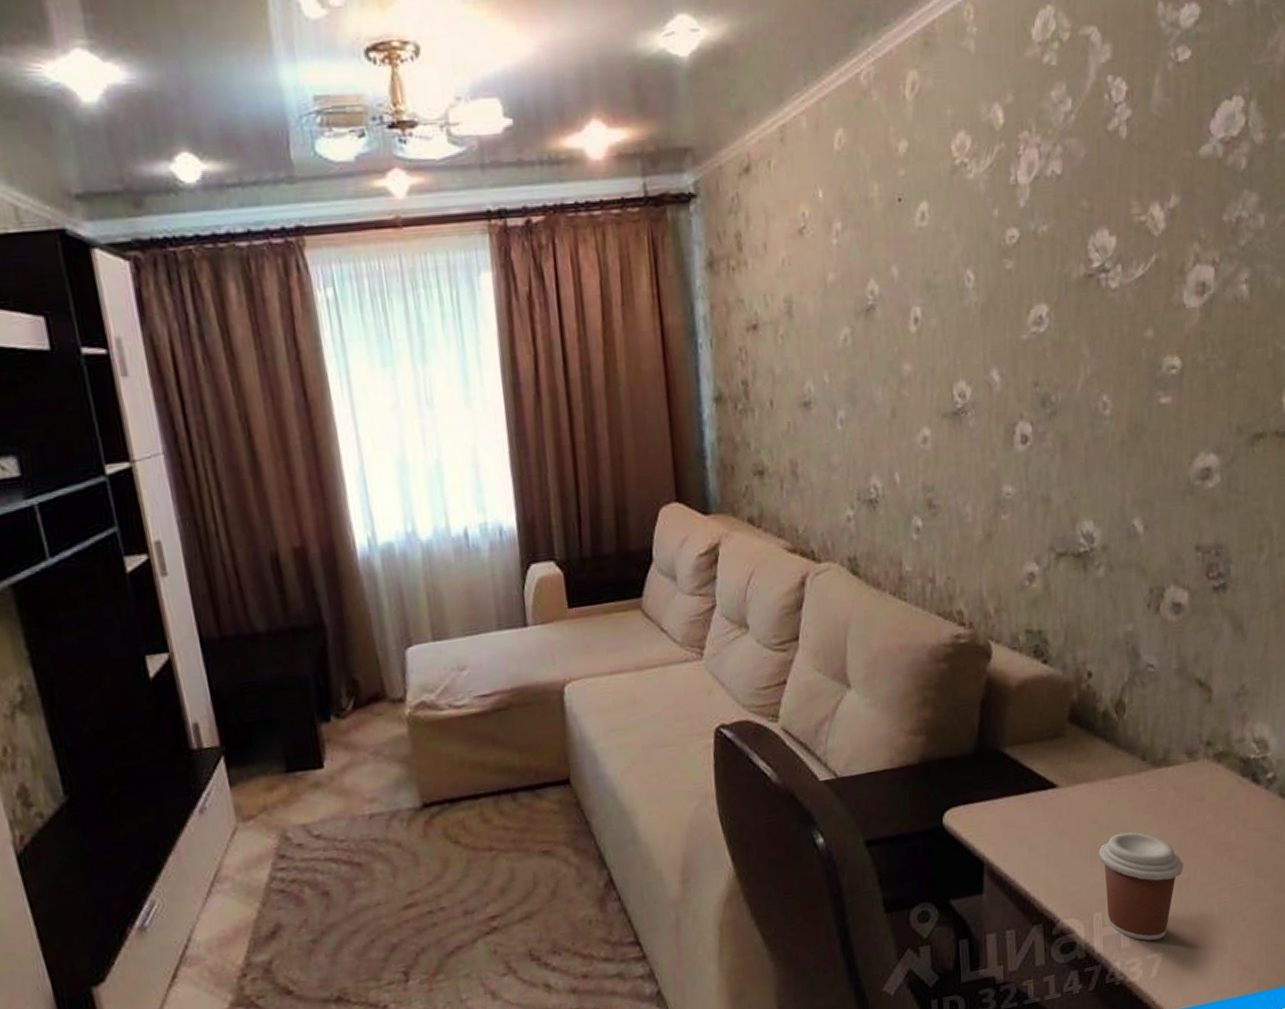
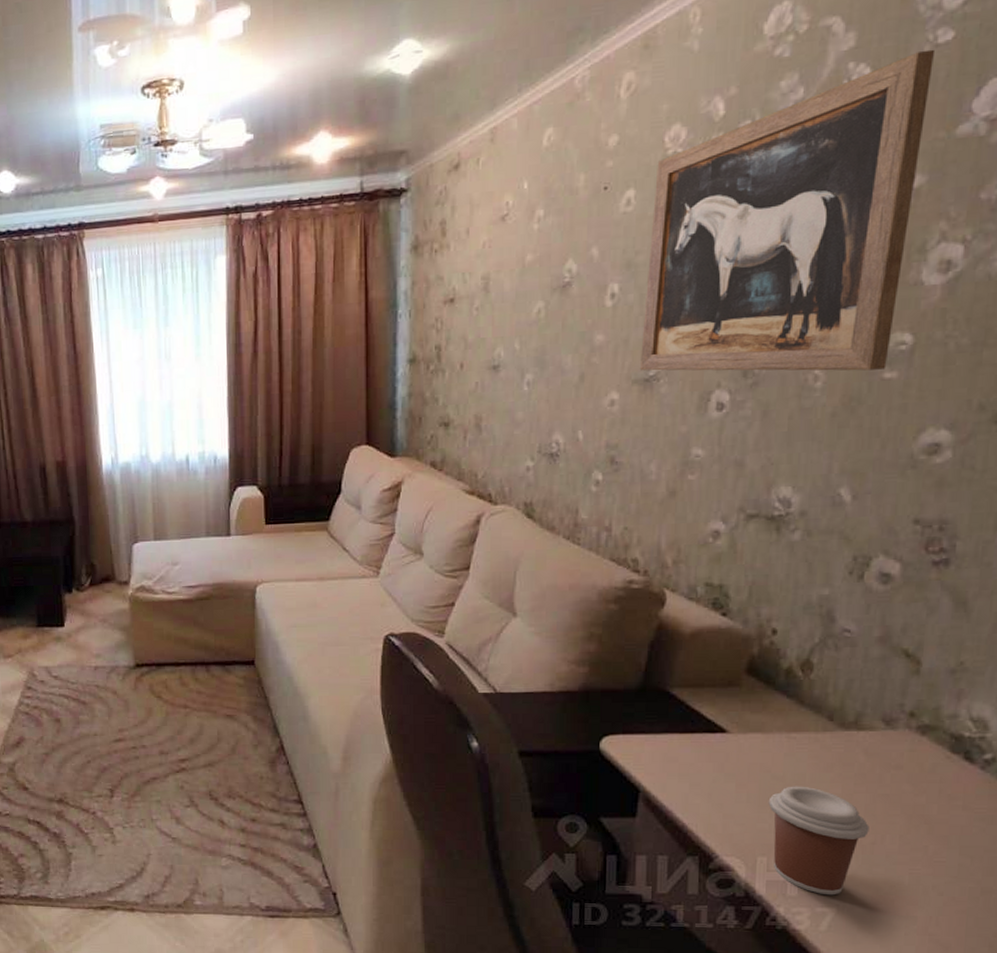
wall art: none [946,67,1177,403] -> present [639,49,936,371]

